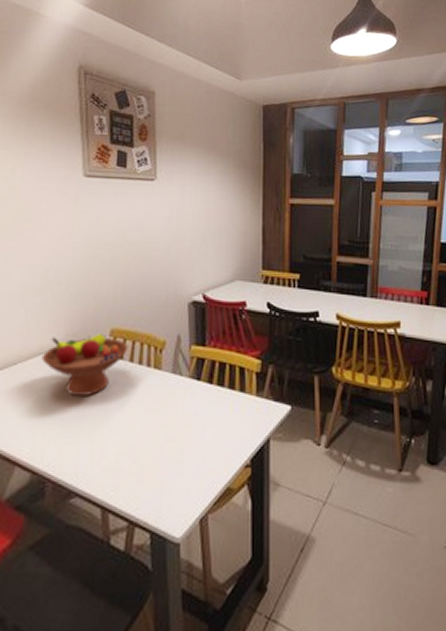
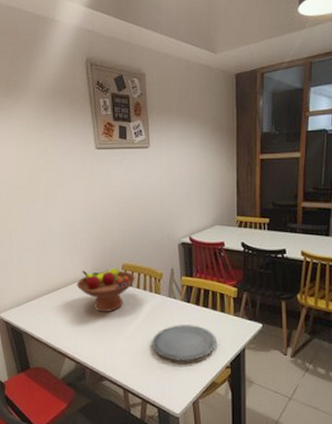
plate: none [146,410,234,462] -> present [151,325,216,361]

